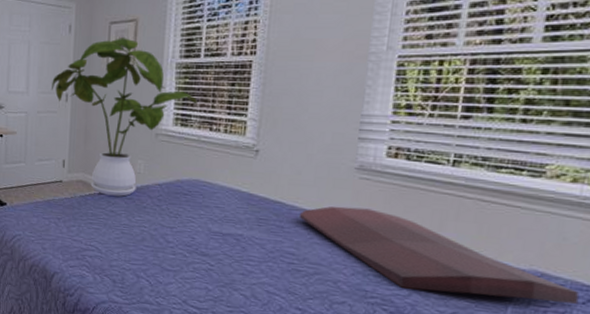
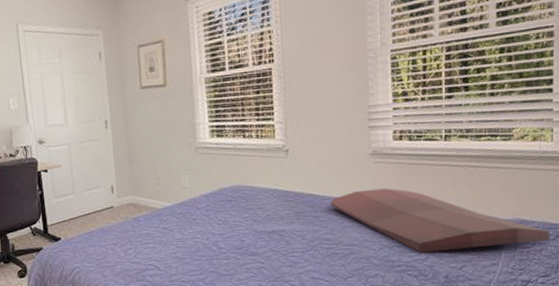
house plant: present [52,38,197,197] -> none [89,59,229,214]

